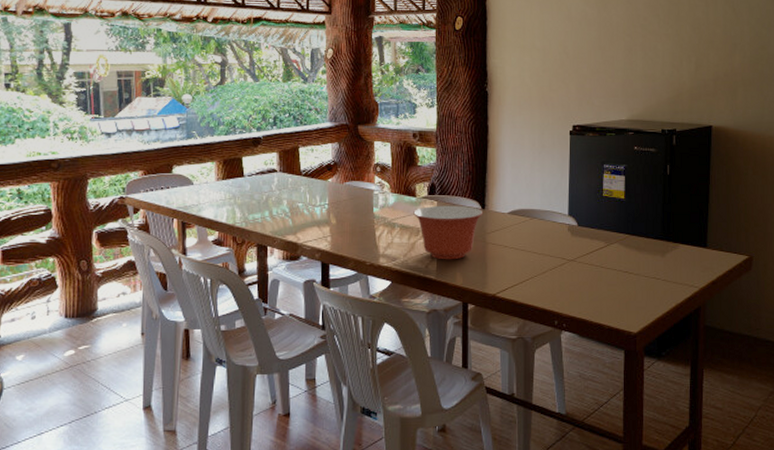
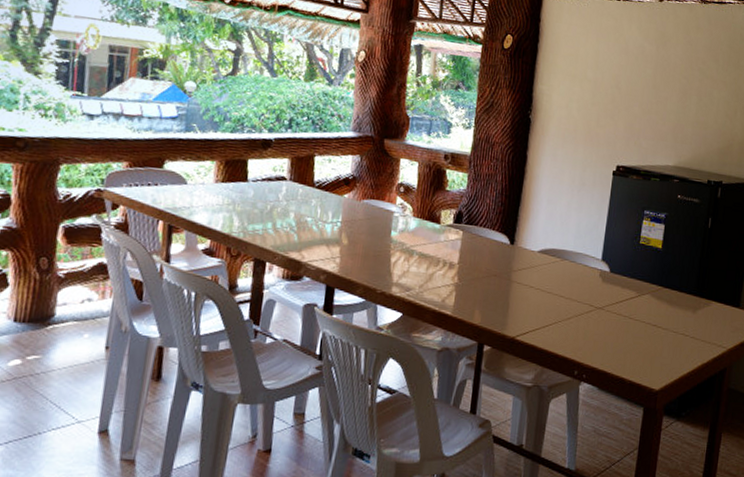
mixing bowl: present [413,205,484,260] -> none [435,235,512,296]

